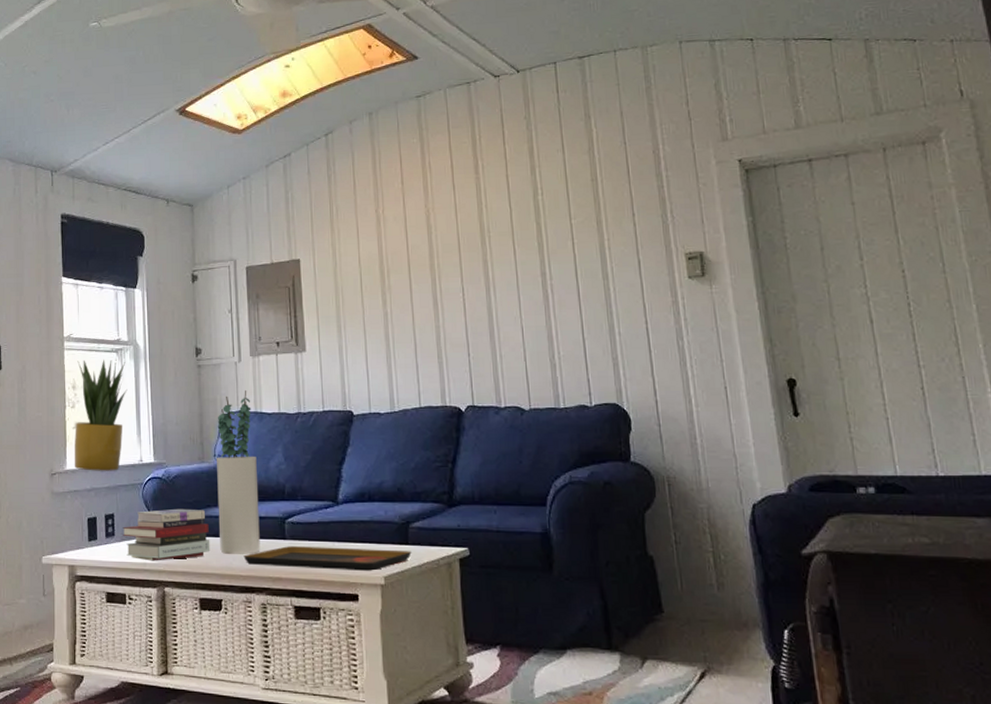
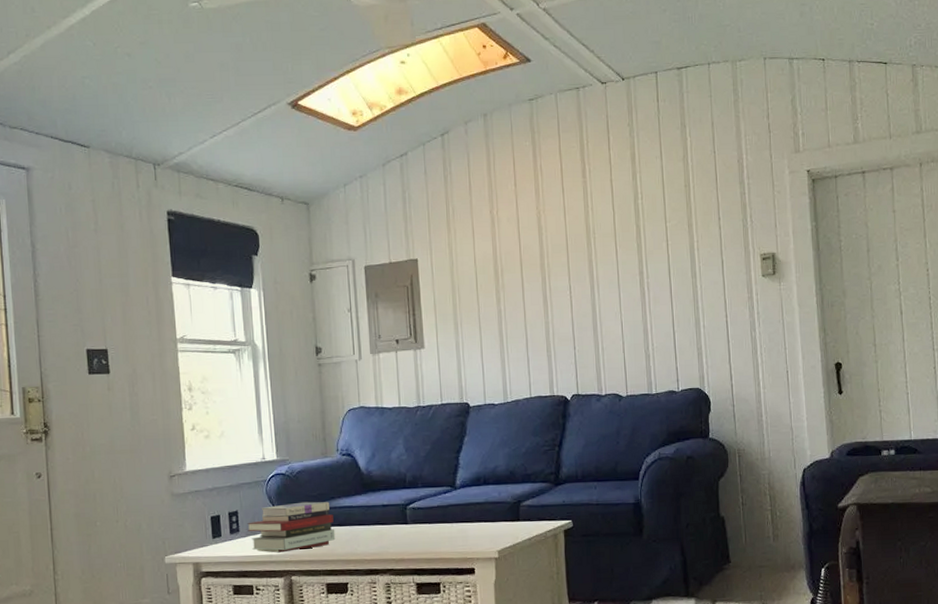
planter: present [74,358,128,471] -> none [192,358,247,471]
vase: present [217,390,260,555] -> none [339,387,384,542]
decorative tray: present [243,546,412,572] -> none [367,526,523,550]

